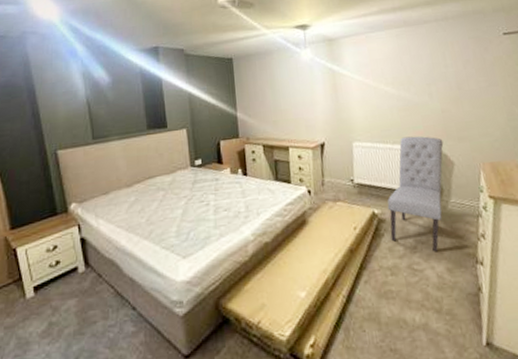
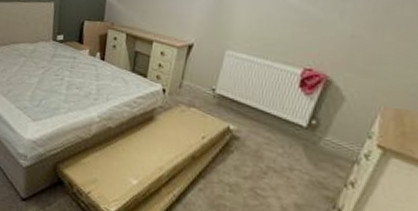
chair: present [387,136,444,252] -> none [240,56,340,185]

